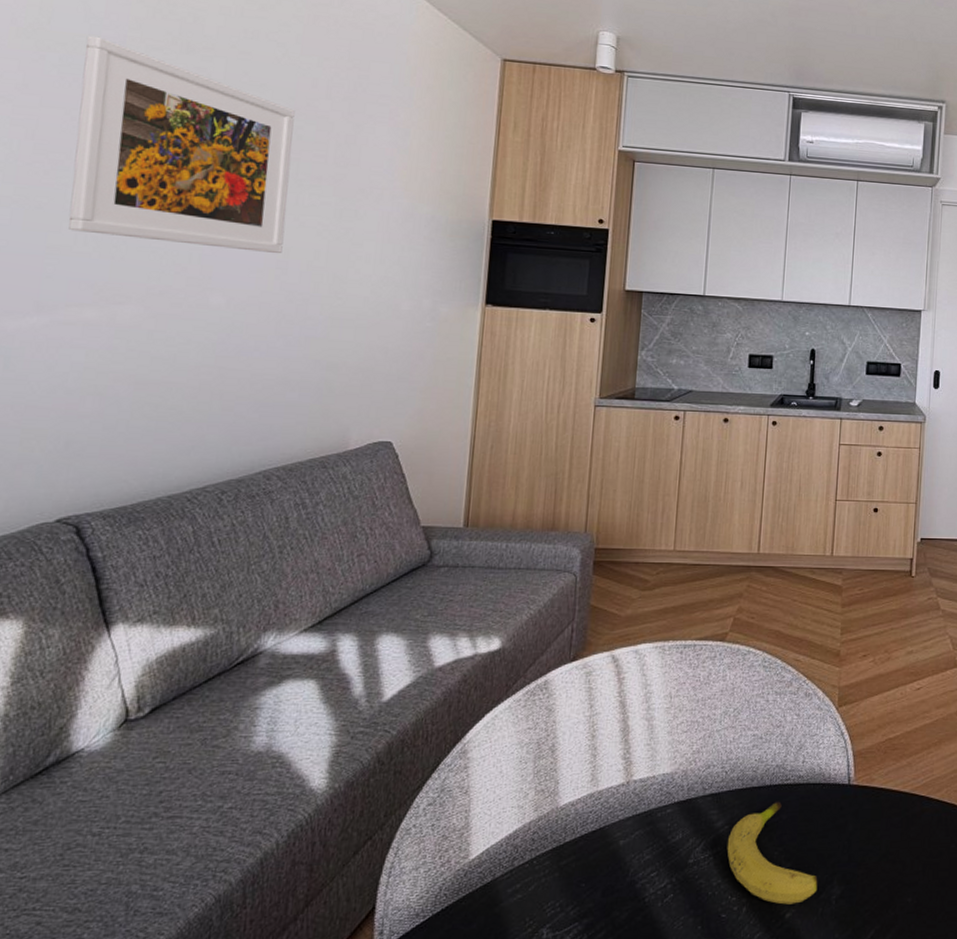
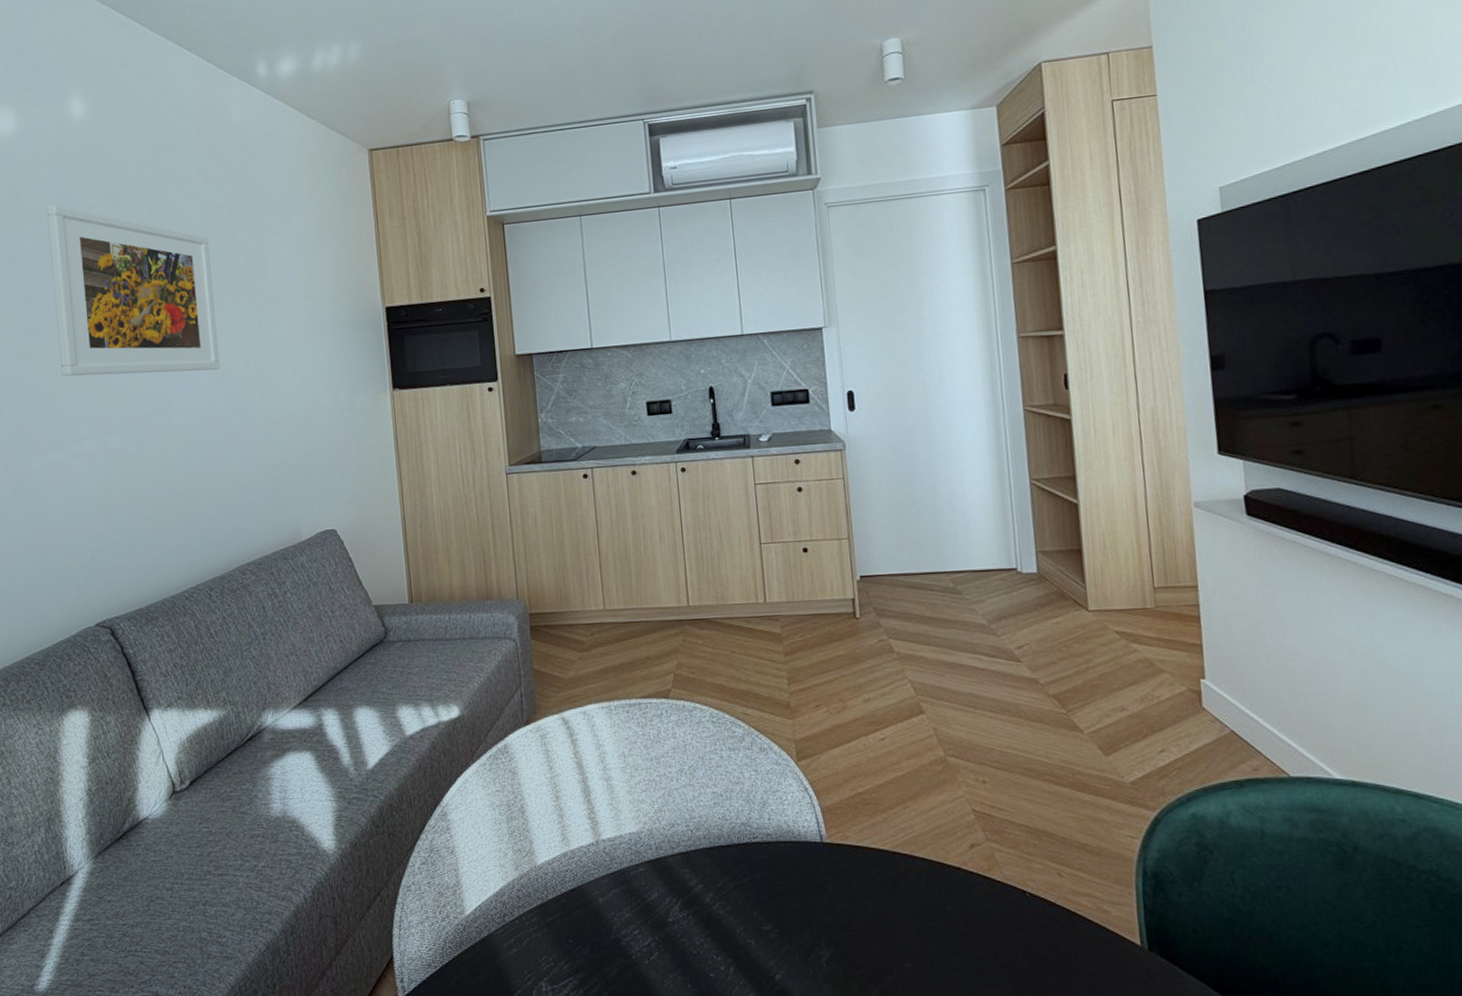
fruit: present [727,801,818,905] -> none [703,860,805,966]

